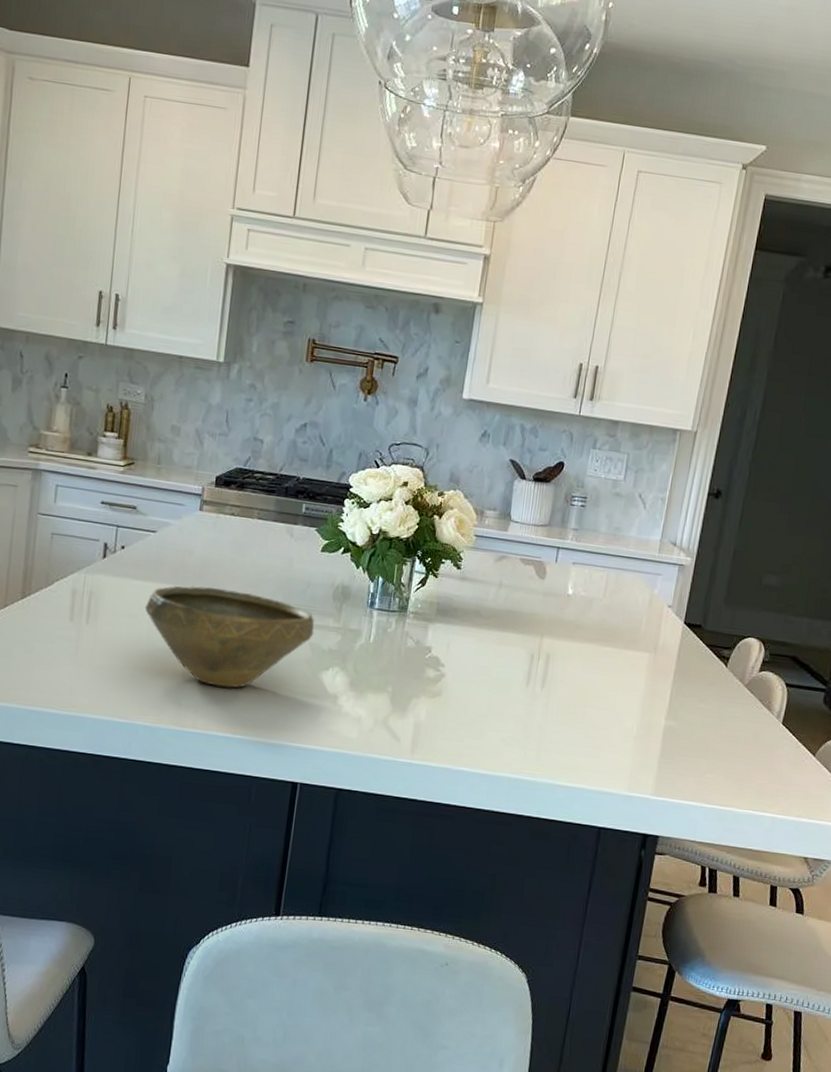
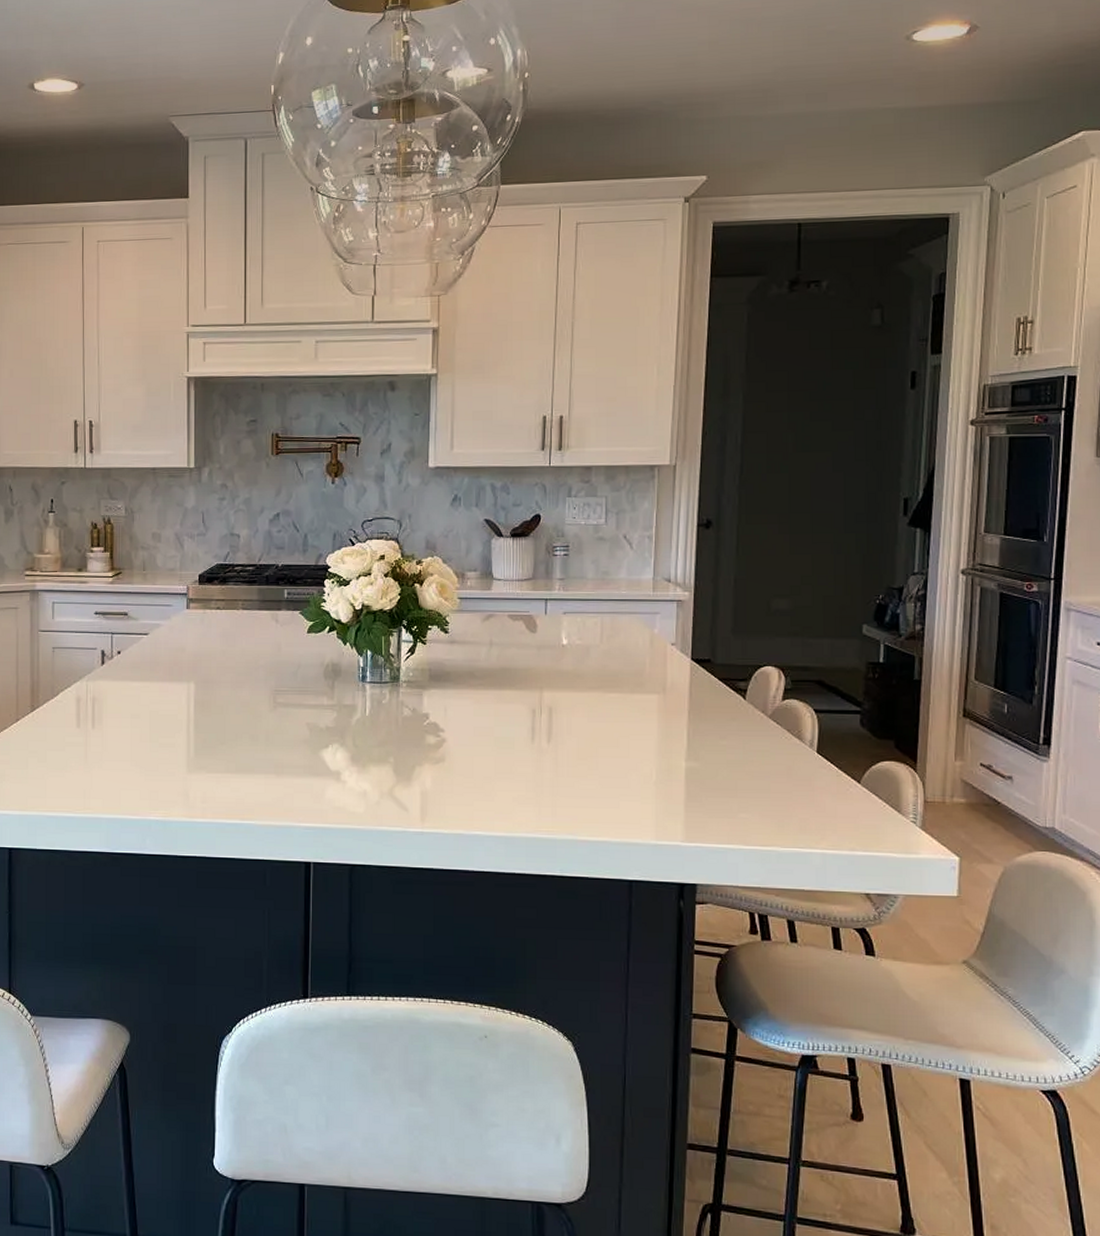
bowl: present [144,586,315,688] -> none [145,680,310,775]

